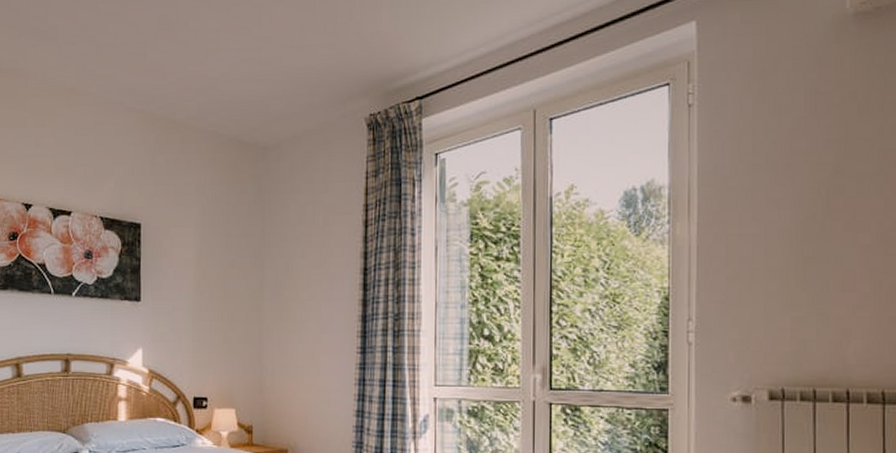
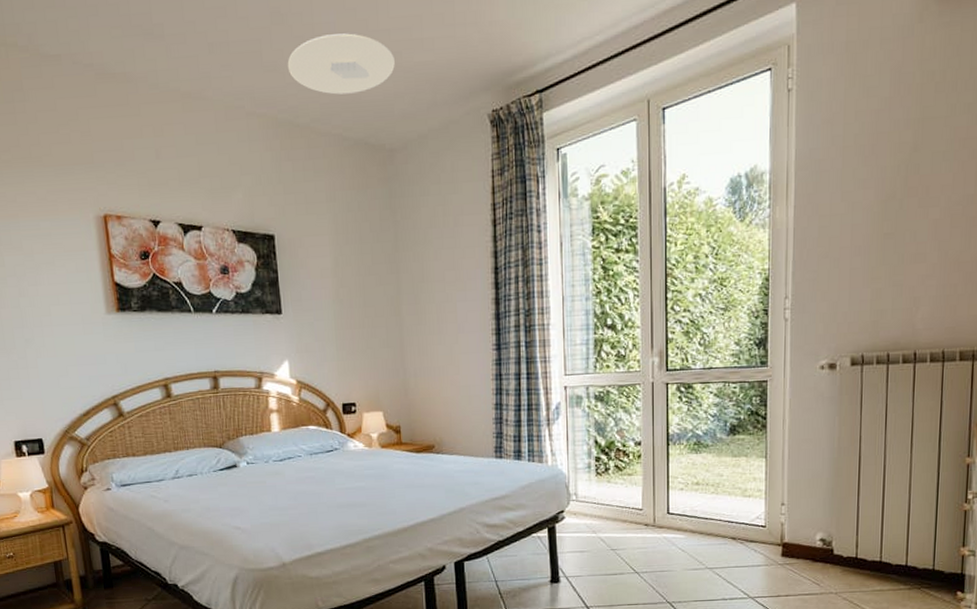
ceiling light: none [169,39,274,95] -> present [287,33,395,95]

